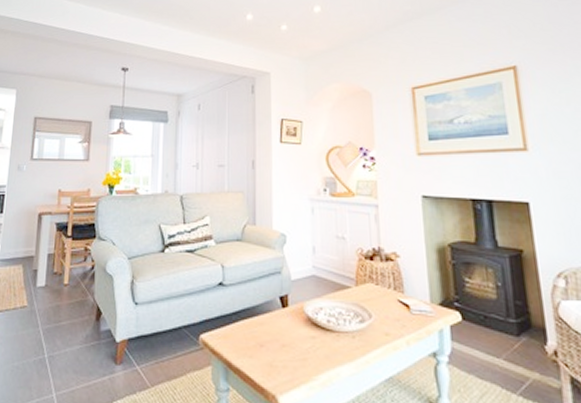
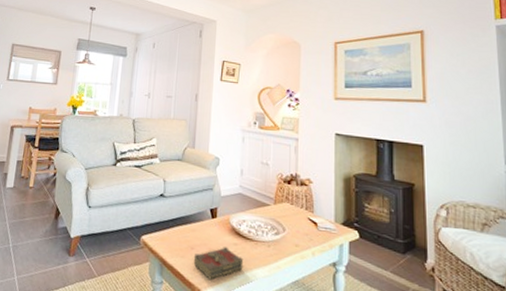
book: none [264,342,325,382] -> present [193,247,244,280]

